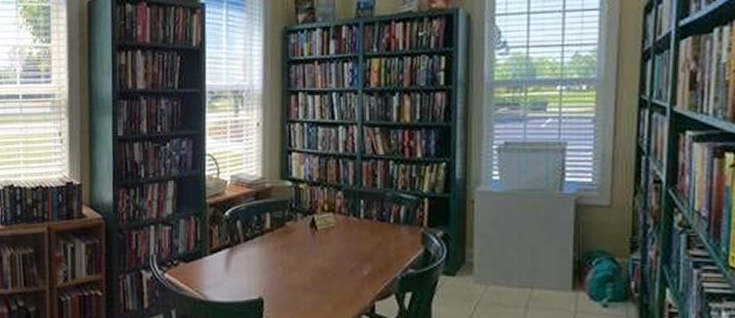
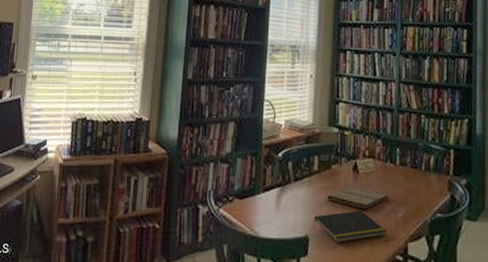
notepad: none [267,270,352,304] -> present [313,210,388,243]
book: none [281,243,352,267] -> present [326,186,389,209]

